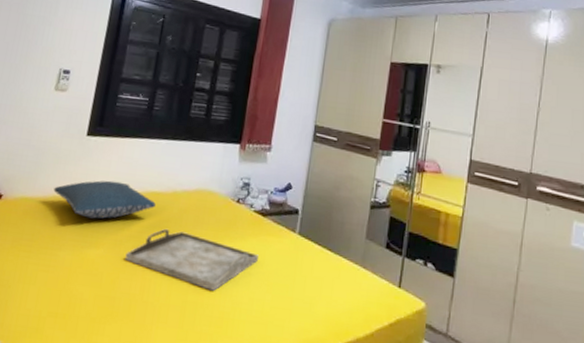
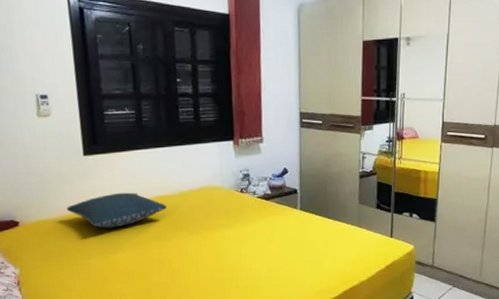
serving tray: present [125,228,258,291] -> none [150,225,269,268]

